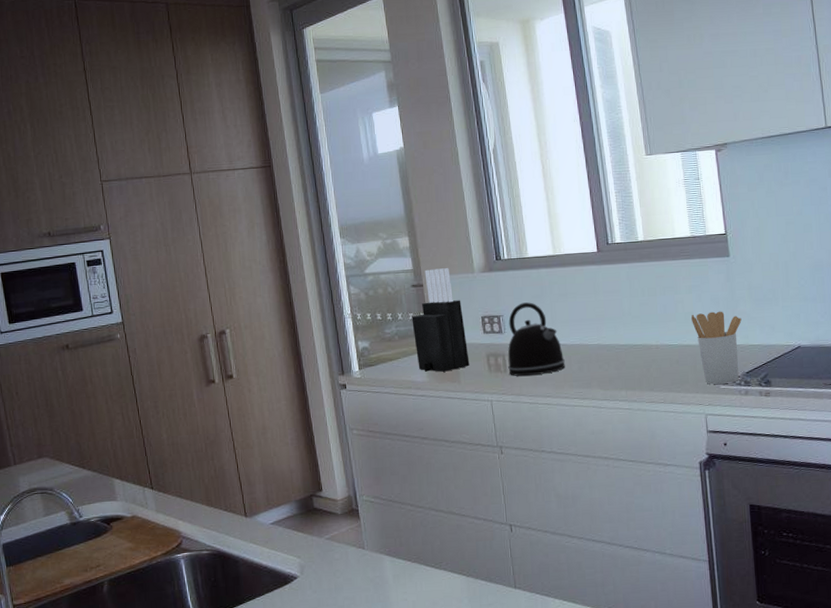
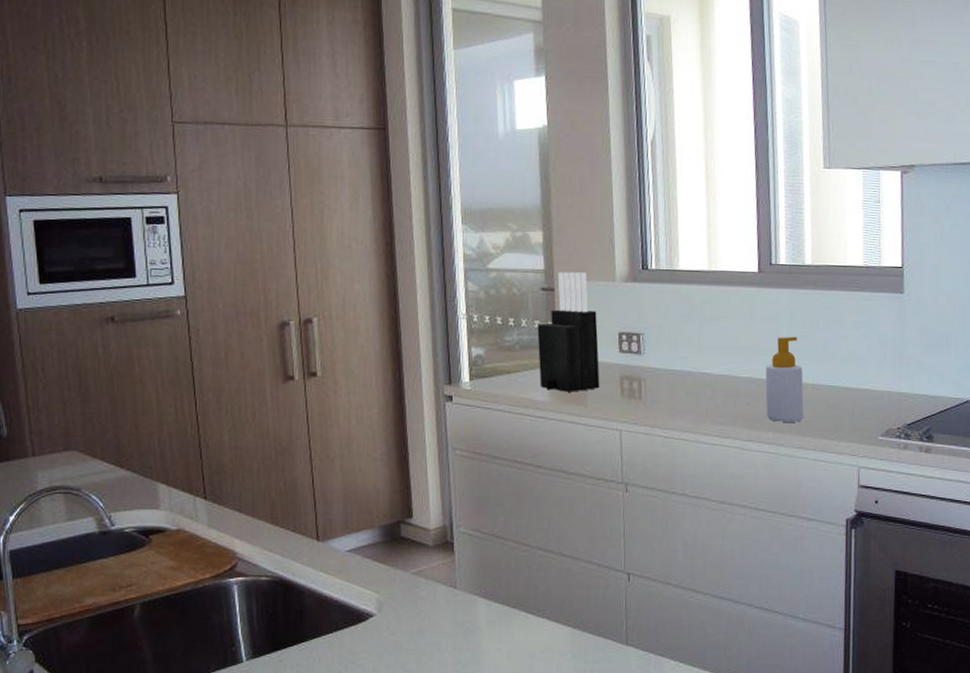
kettle: present [508,302,565,376] -> none [644,321,709,406]
soap bottle: none [612,304,651,381] -> present [765,336,804,422]
utensil holder: present [691,311,742,384] -> none [854,353,909,435]

